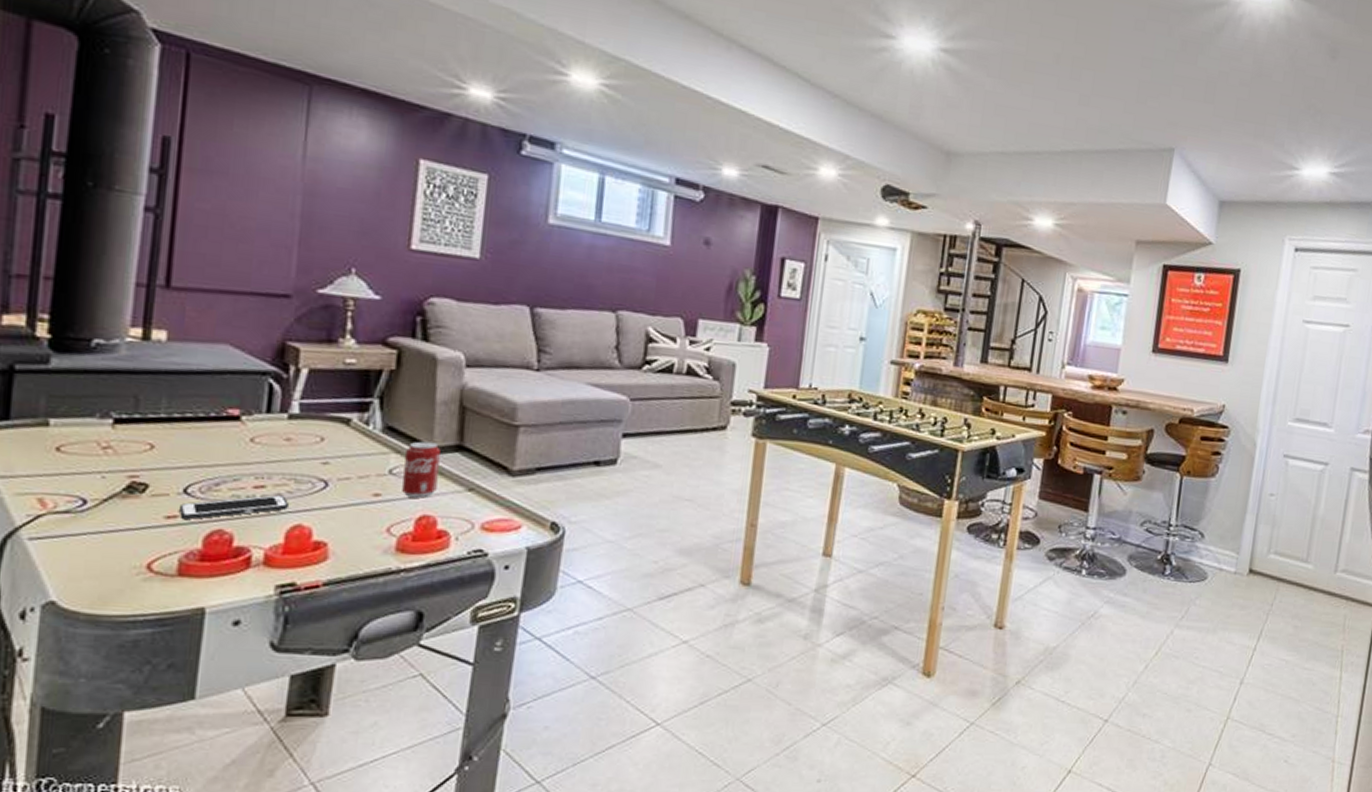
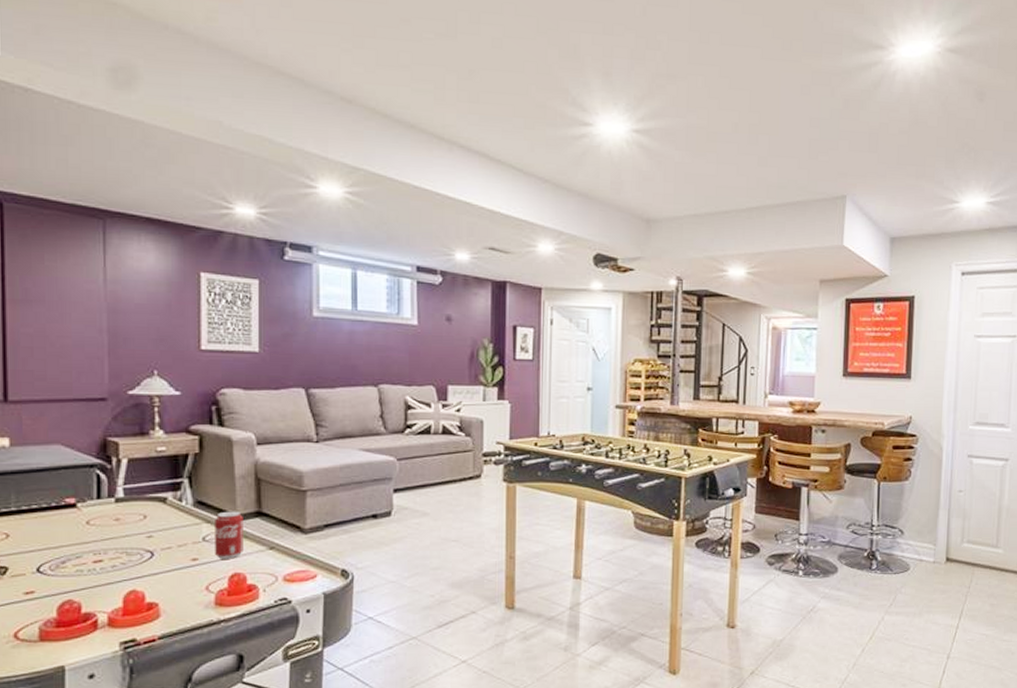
cell phone: present [178,495,288,520] -> none [34,567,123,595]

